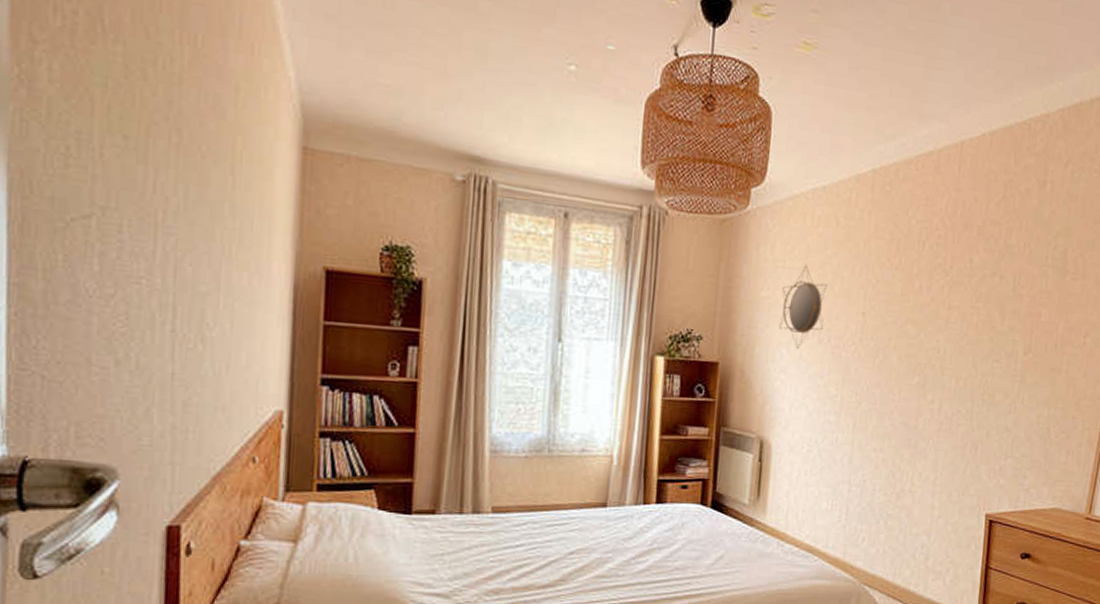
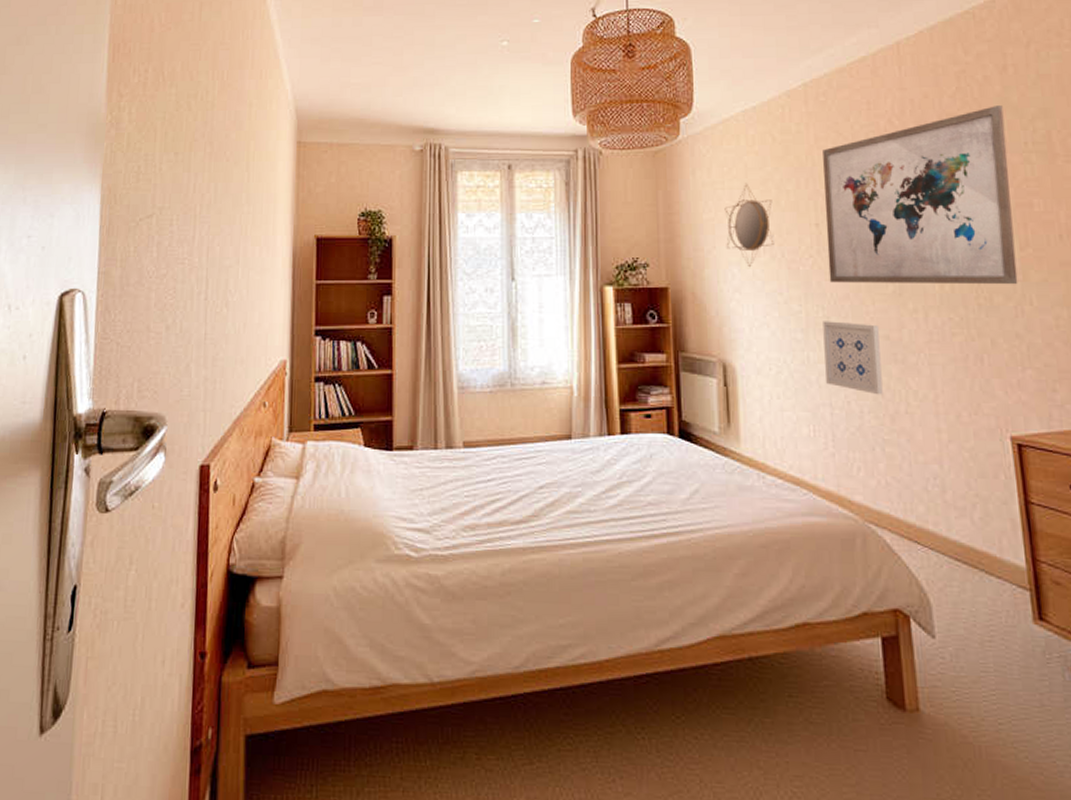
wall art: none [849,405,901,476] -> present [823,321,883,395]
wall art: none [866,218,1036,385] -> present [823,105,1018,285]

